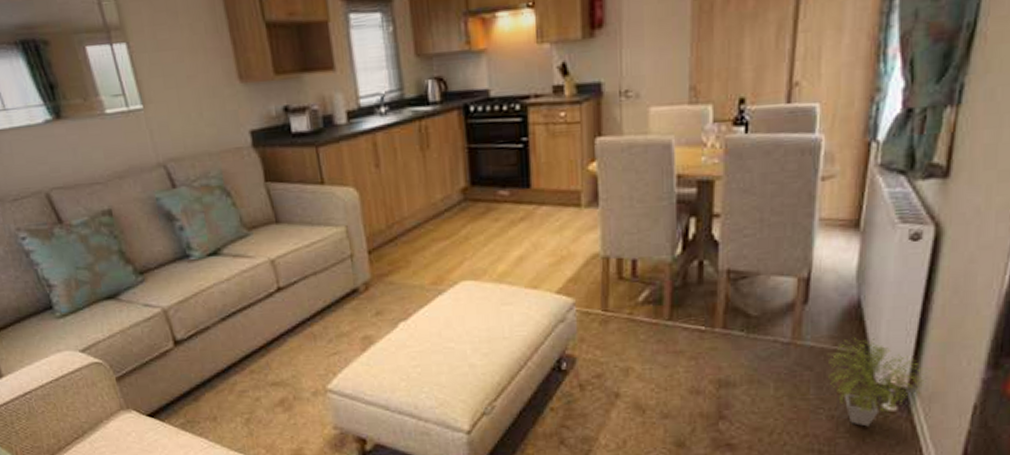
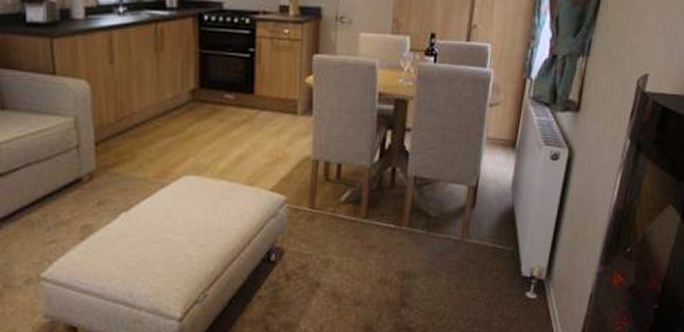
potted plant: present [827,338,930,427] -> none [487,238,561,312]

